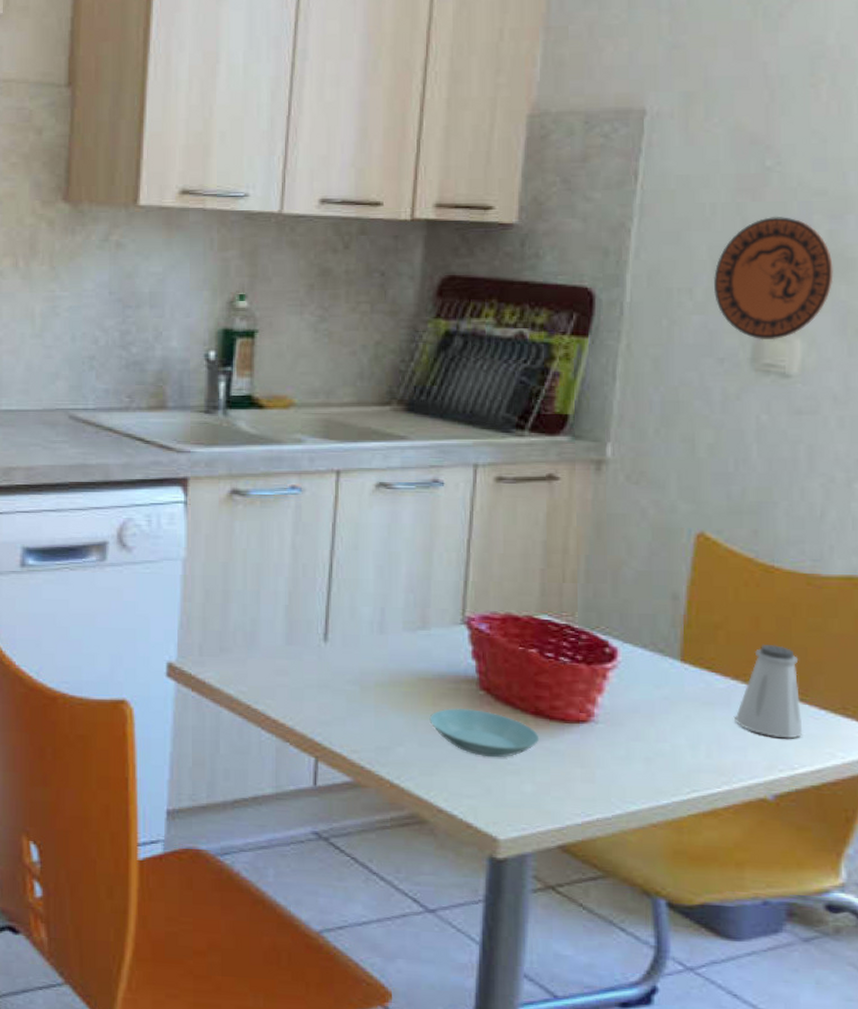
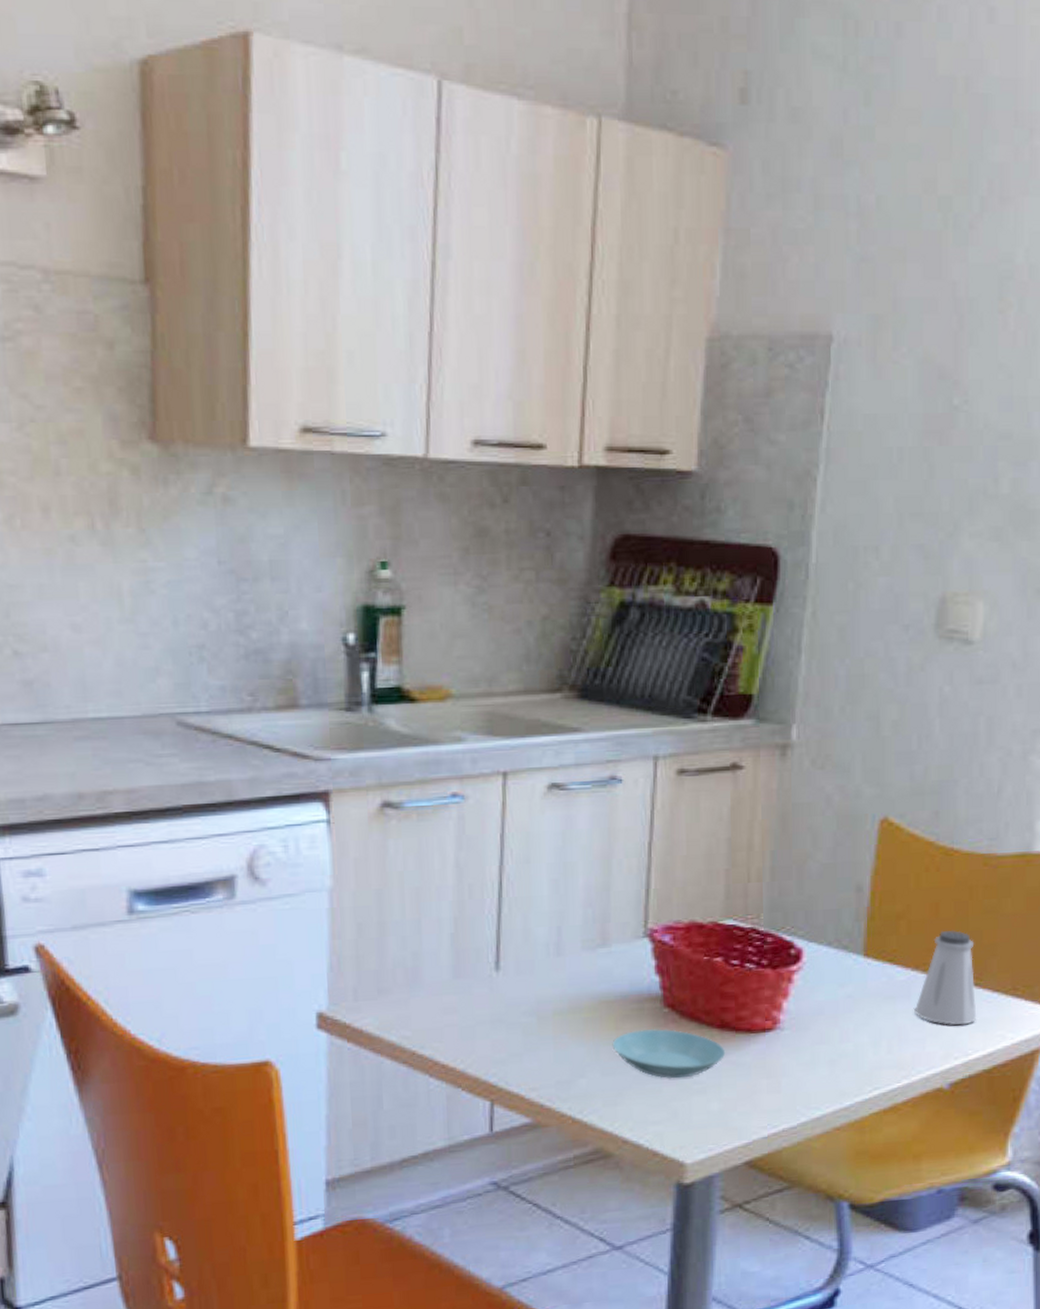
decorative plate: present [714,216,834,340] -> none [900,462,1016,604]

